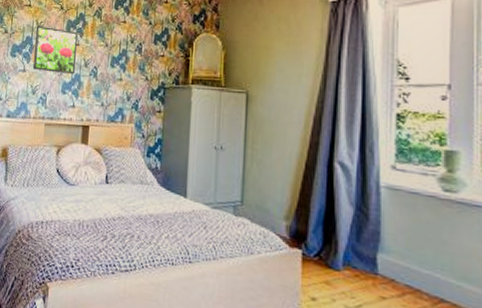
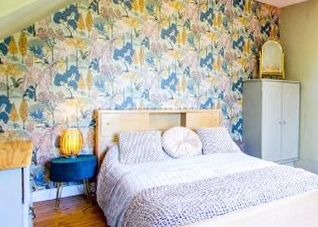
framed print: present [33,25,77,75] -> none [135,33,172,73]

